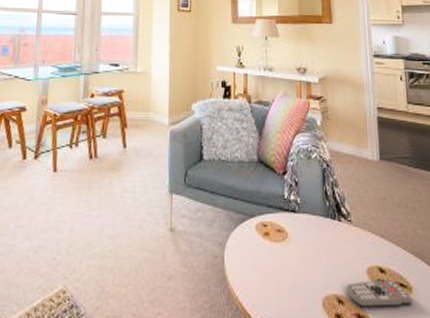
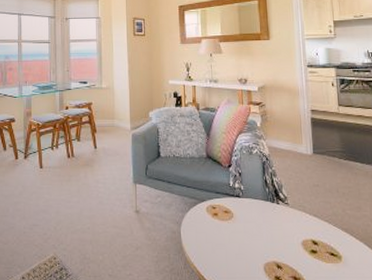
remote control: present [346,279,413,307] -> none [284,249,342,271]

